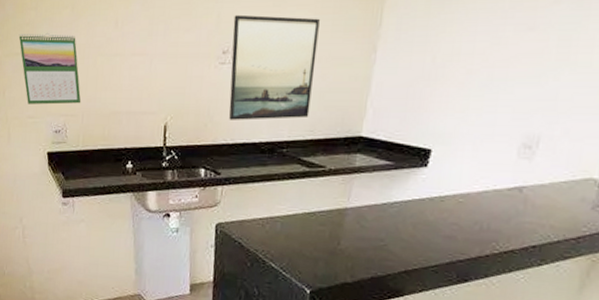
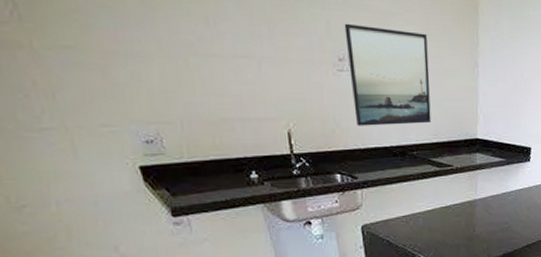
calendar: present [18,32,81,105] -> none [62,22,177,110]

